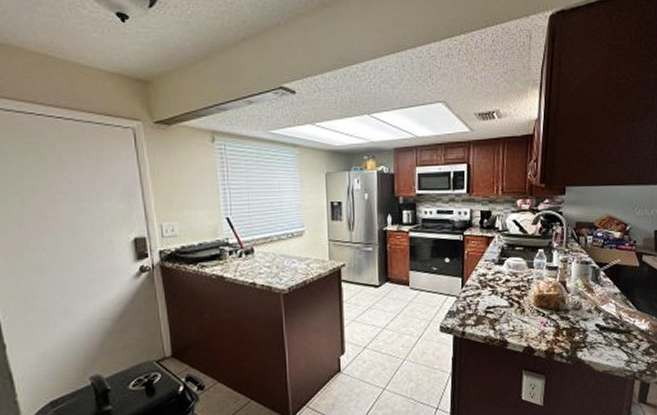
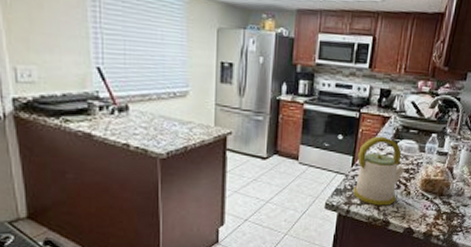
kettle: none [466,256,516,326] -> present [353,136,405,206]

